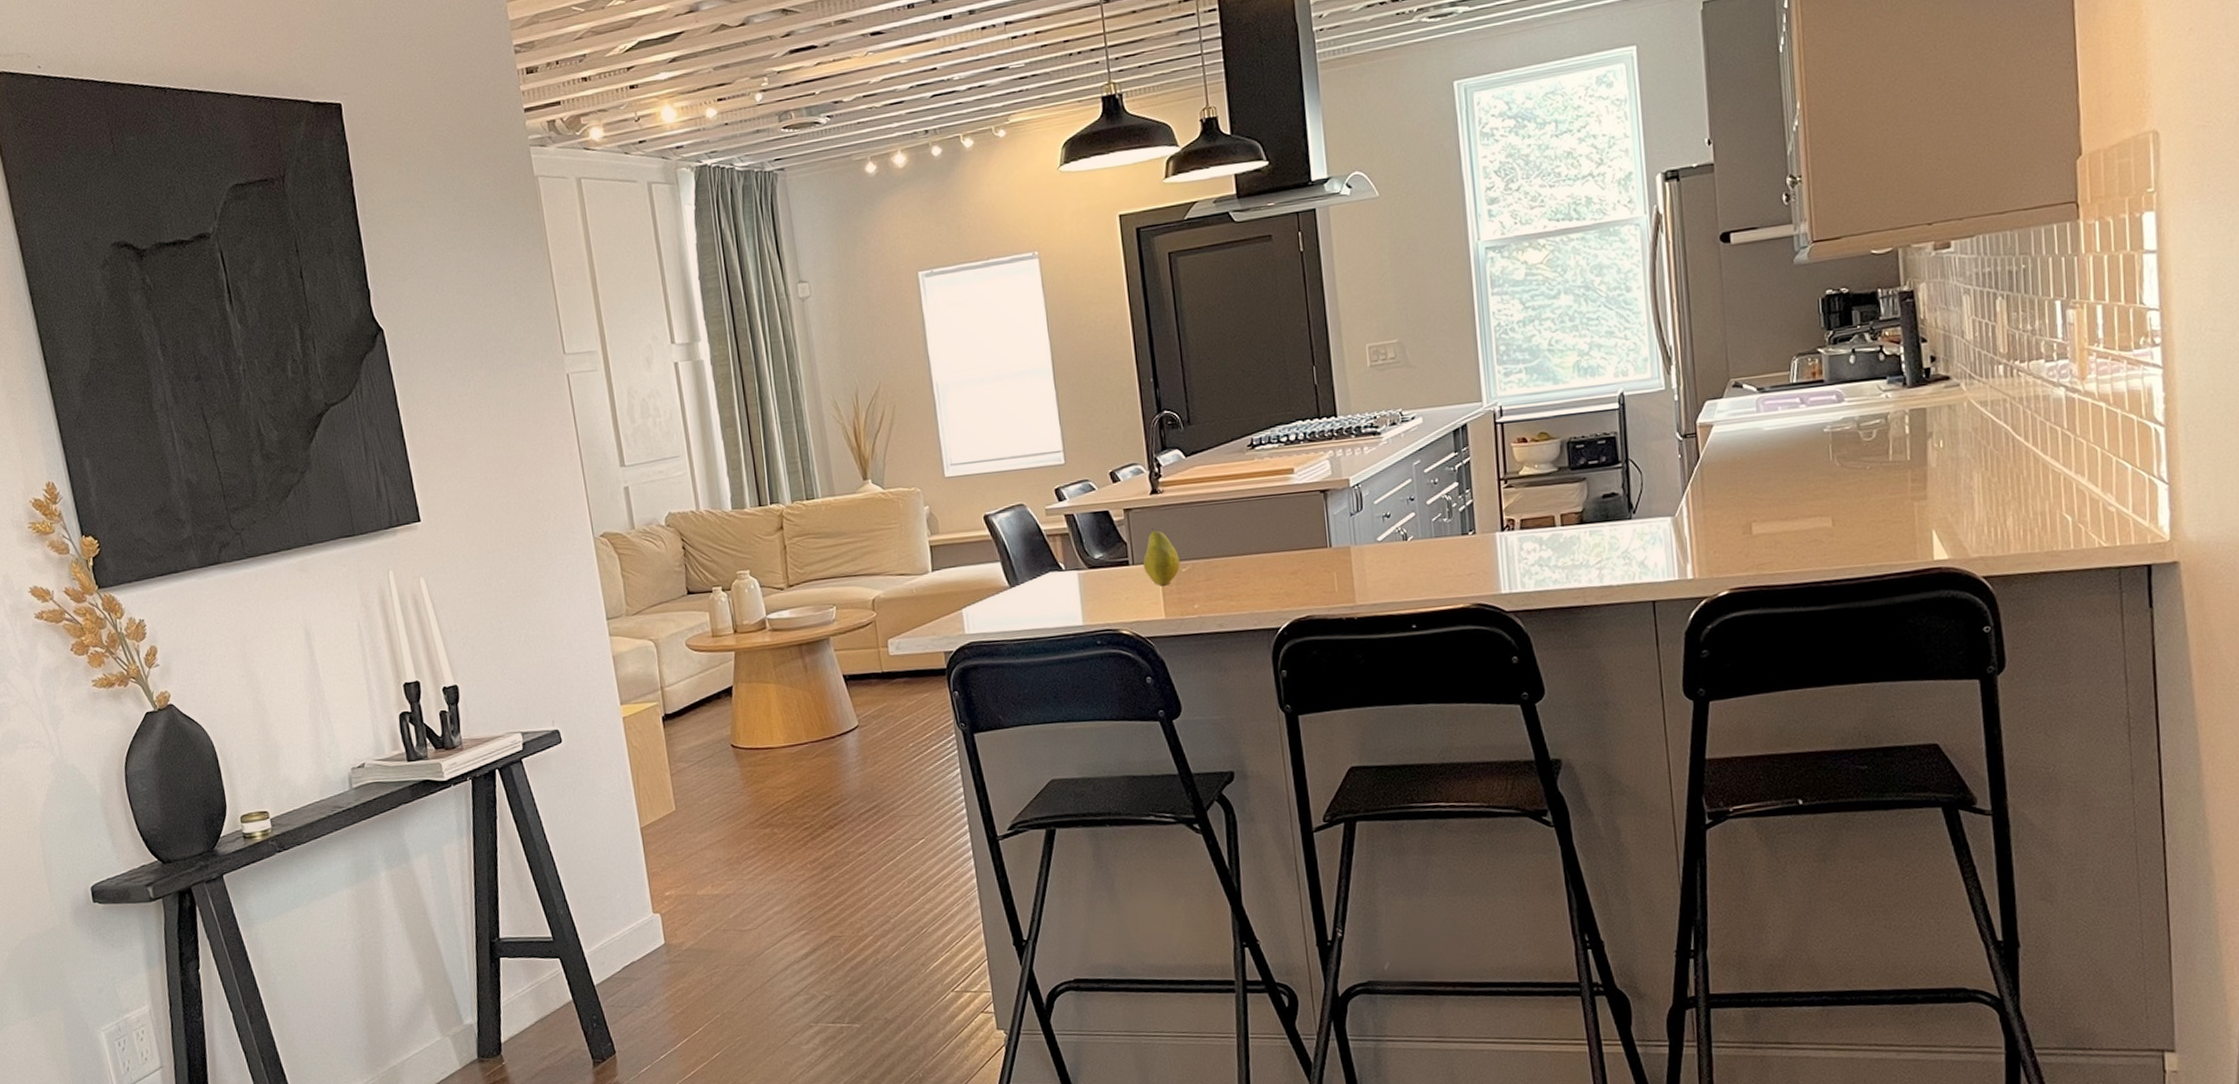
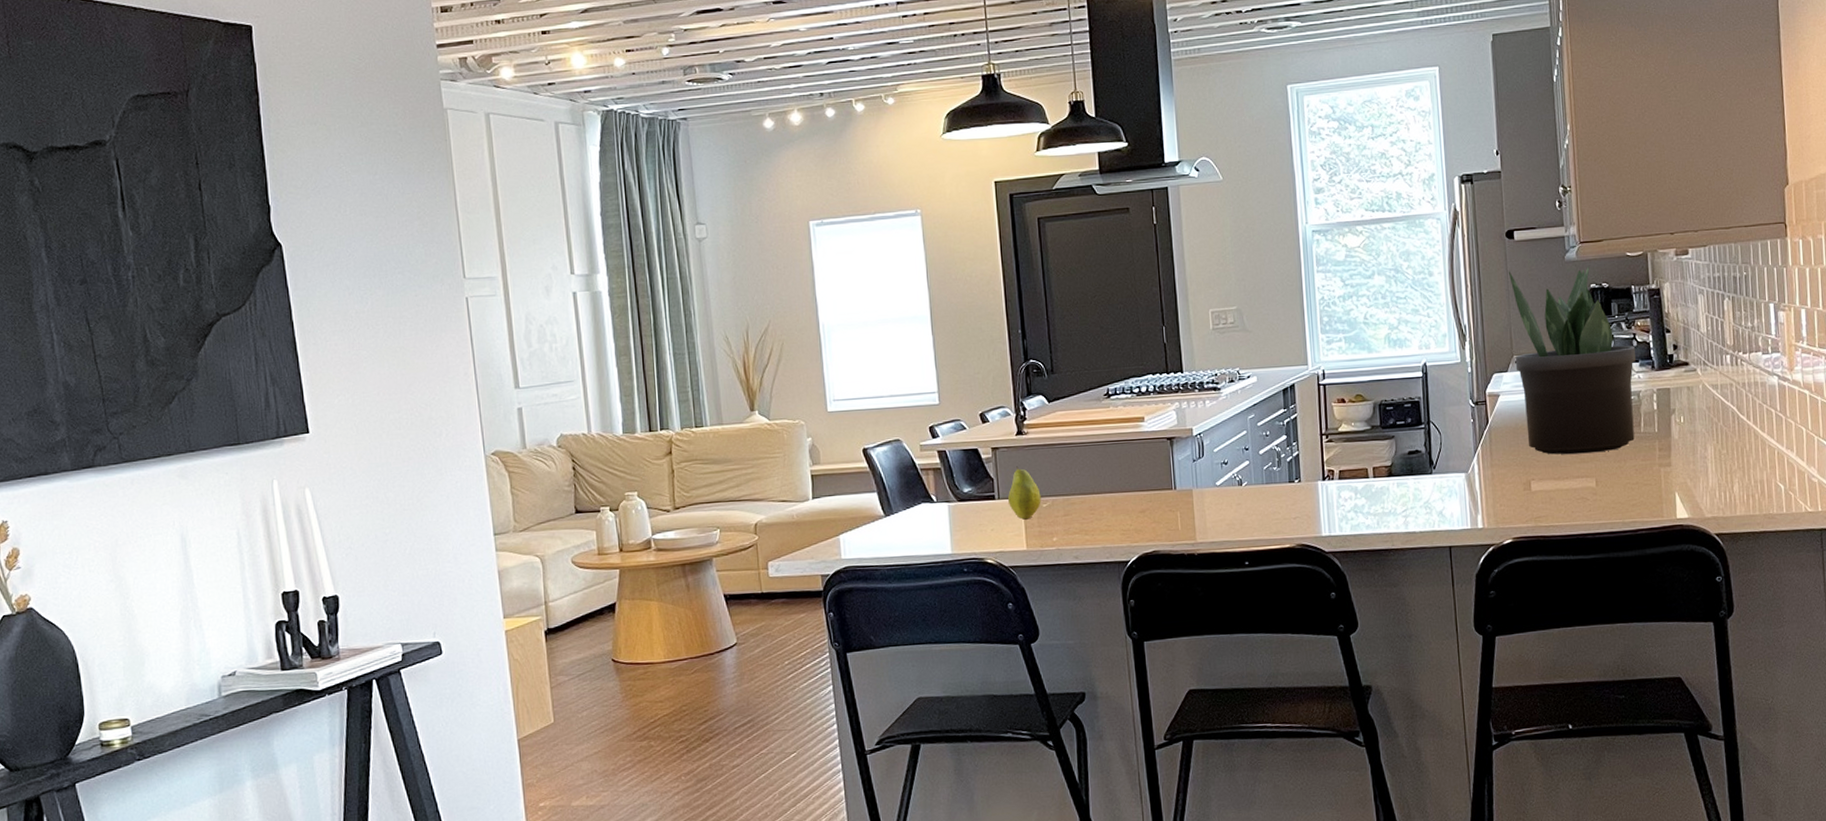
planter: none [1723,269,1884,492] -> present [1508,266,1636,455]

